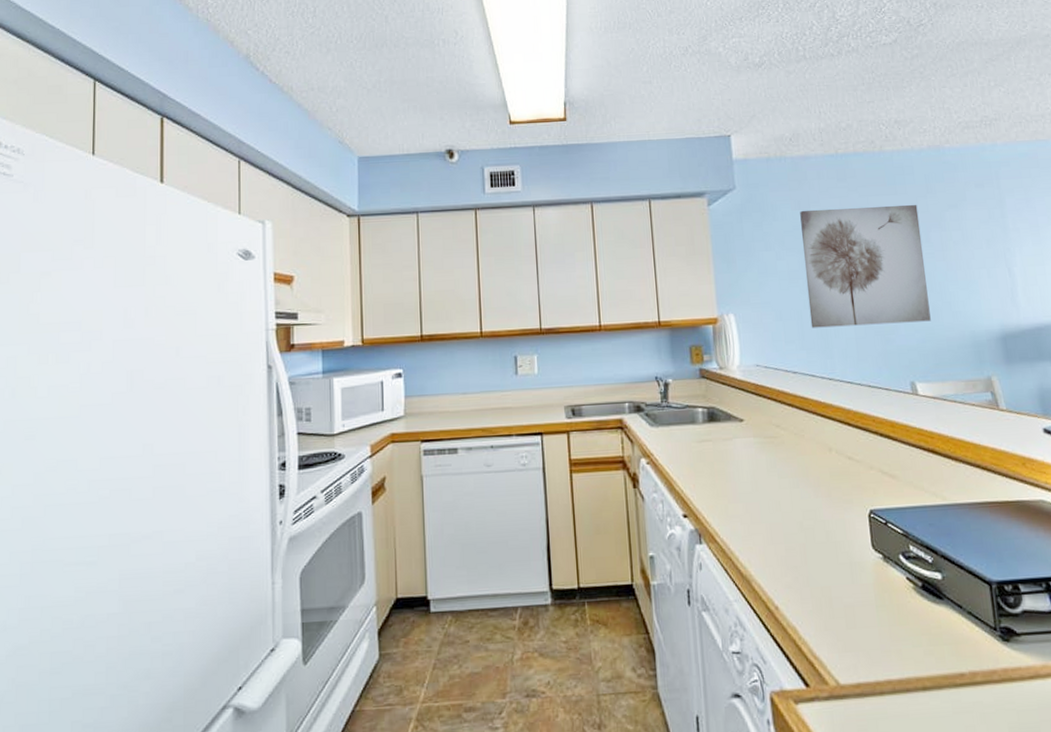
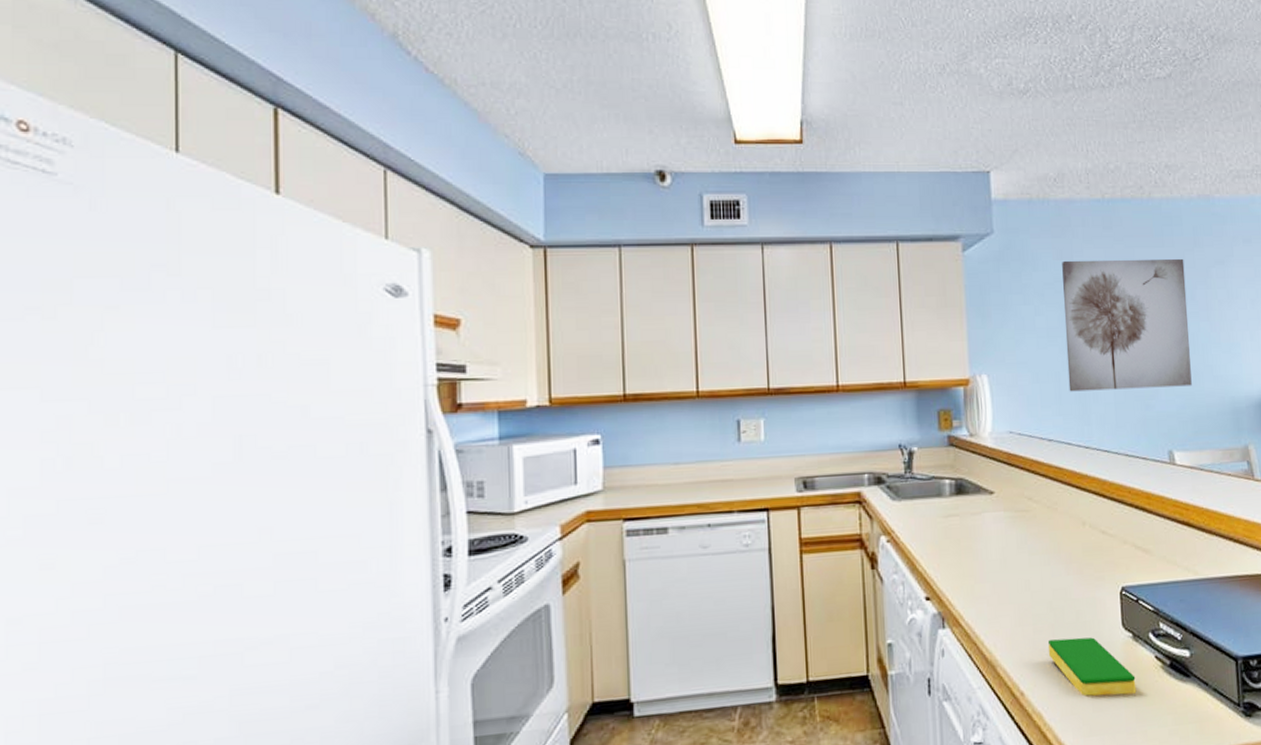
dish sponge: none [800,557,889,614] -> present [1047,637,1137,697]

